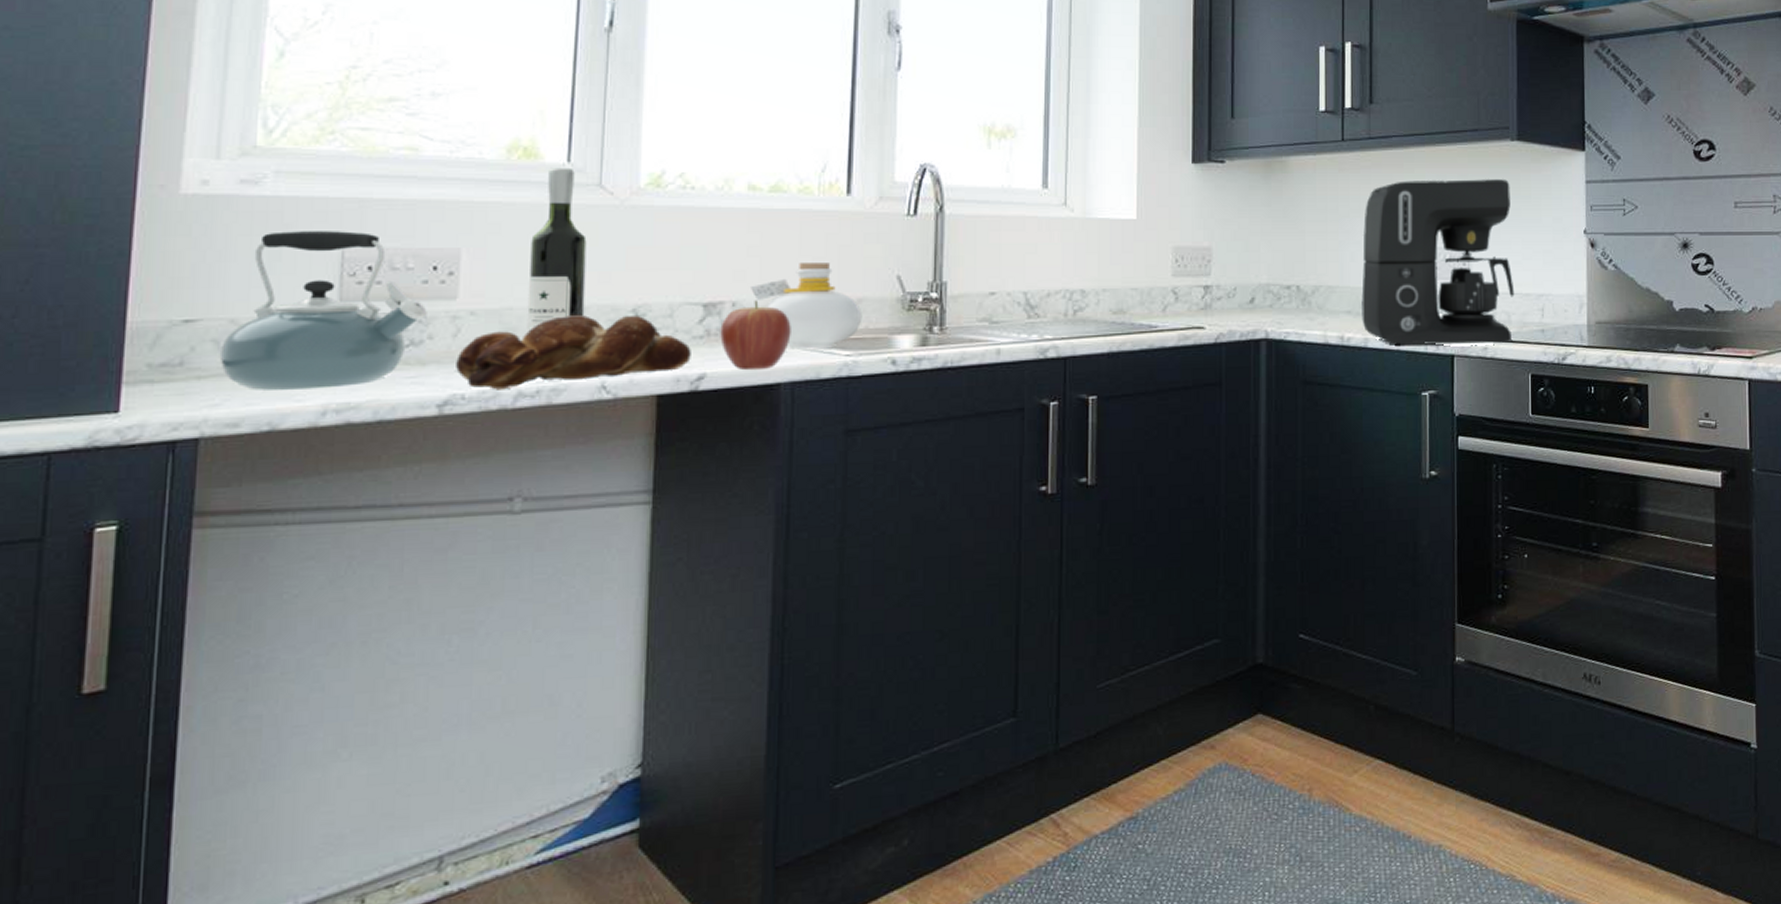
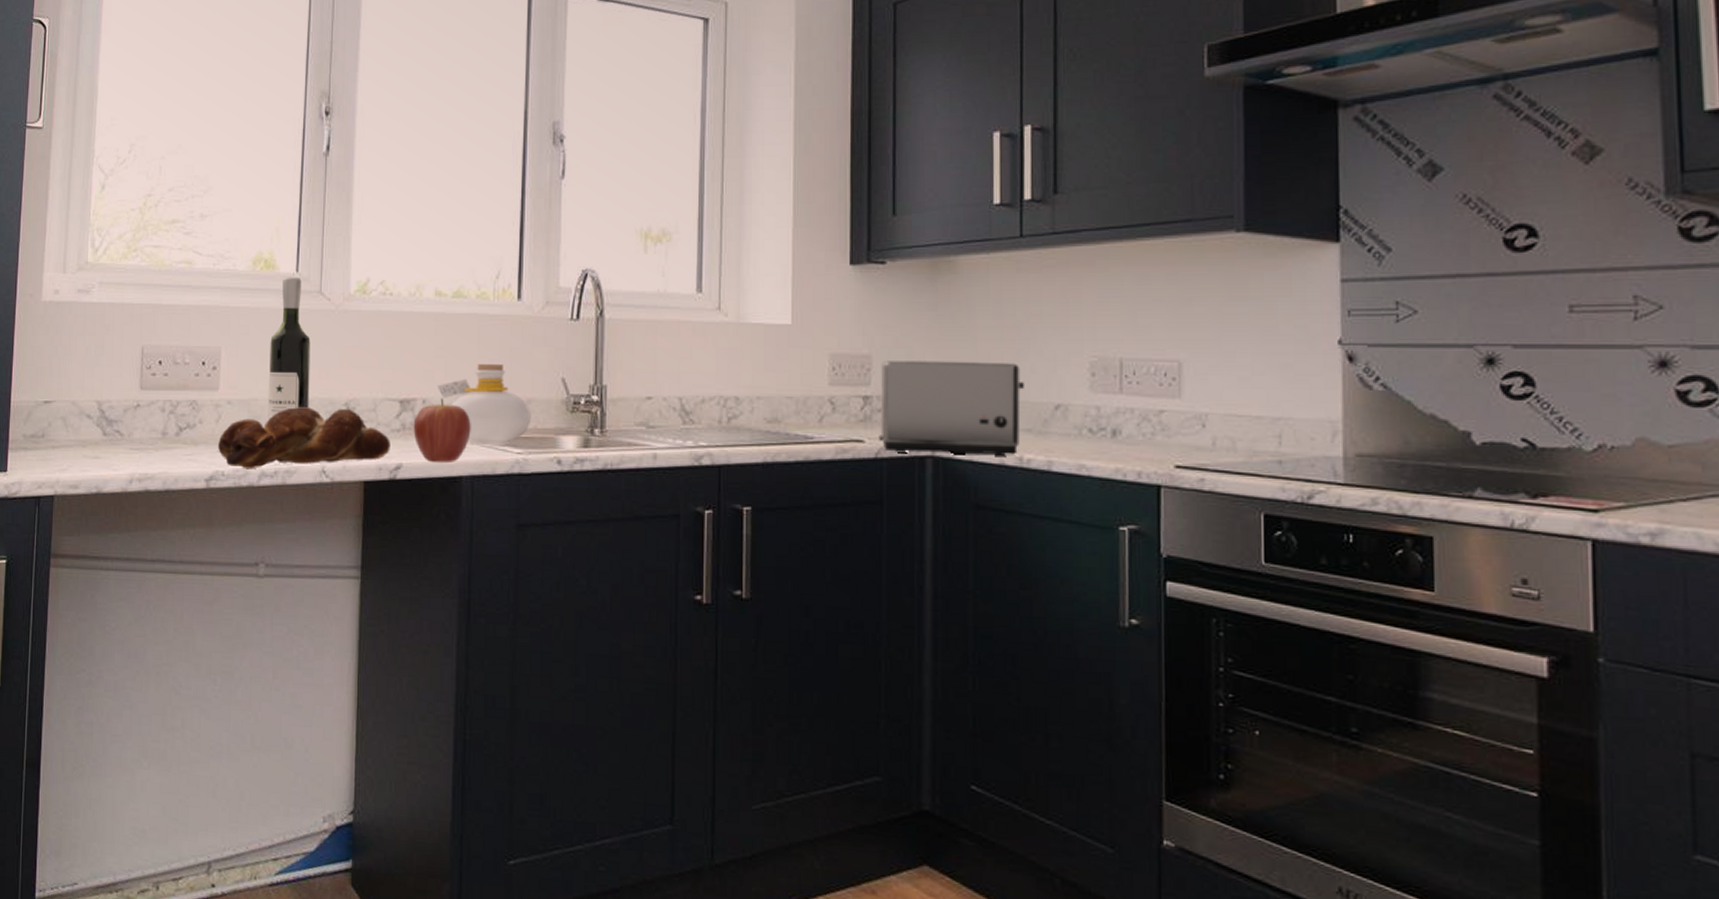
kettle: present [221,231,427,390] -> none [67,331,198,461]
toaster: none [1218,252,1346,337] -> present [878,361,1025,456]
coffee maker: present [1361,179,1515,345] -> none [1044,278,1241,474]

